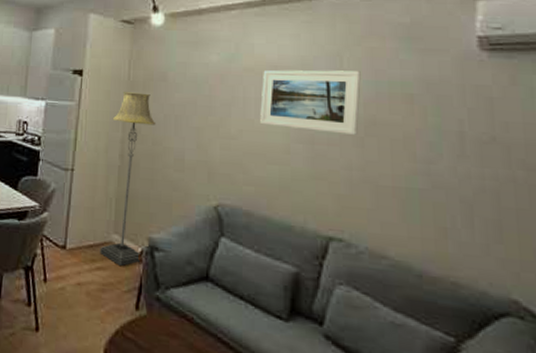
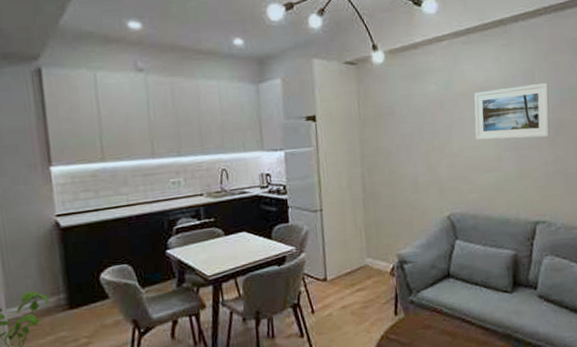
floor lamp: present [99,92,156,266] -> none [351,128,395,283]

